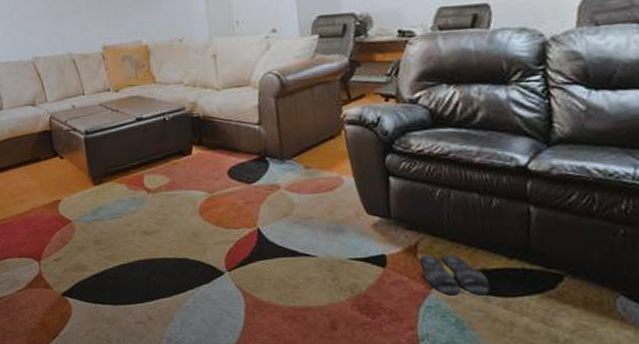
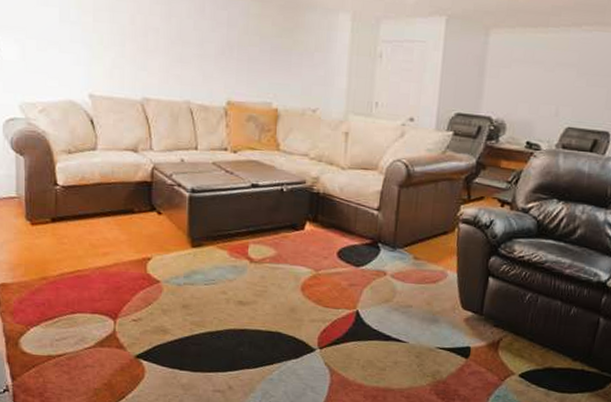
slippers: present [420,254,491,296] -> none [498,350,553,390]

